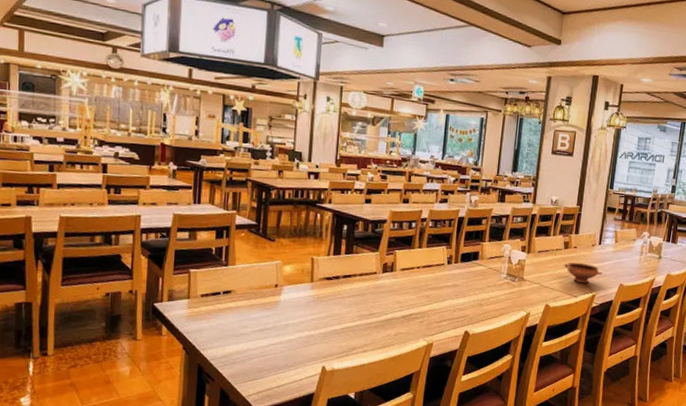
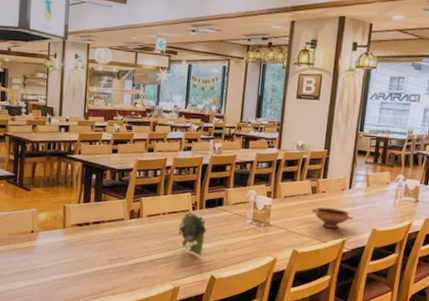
succulent plant: none [432,265,462,311] -> present [178,211,207,256]

